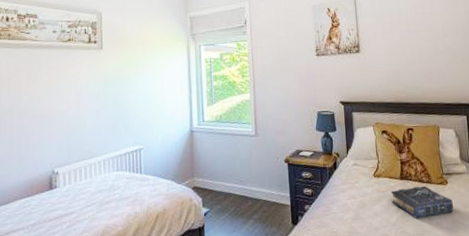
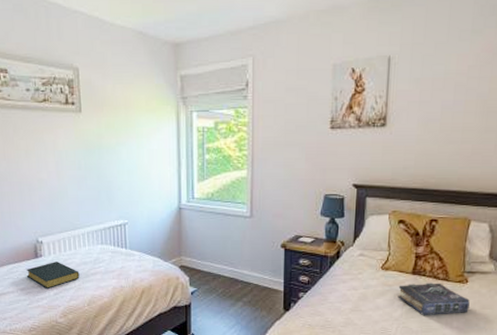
hardback book: none [39,192,94,222] -> present [26,262,80,288]

